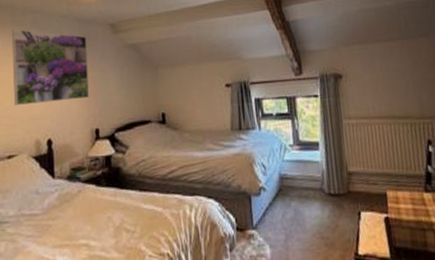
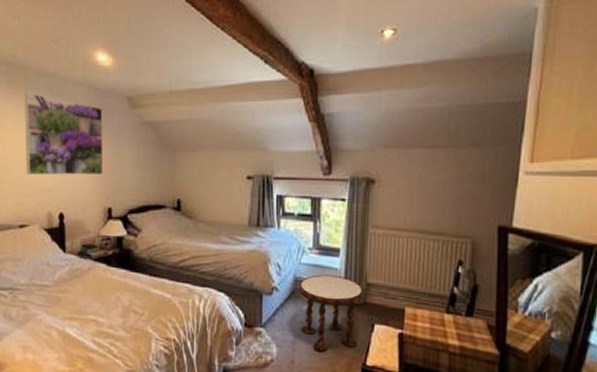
side table: none [285,168,347,247] -> present [299,274,364,352]

